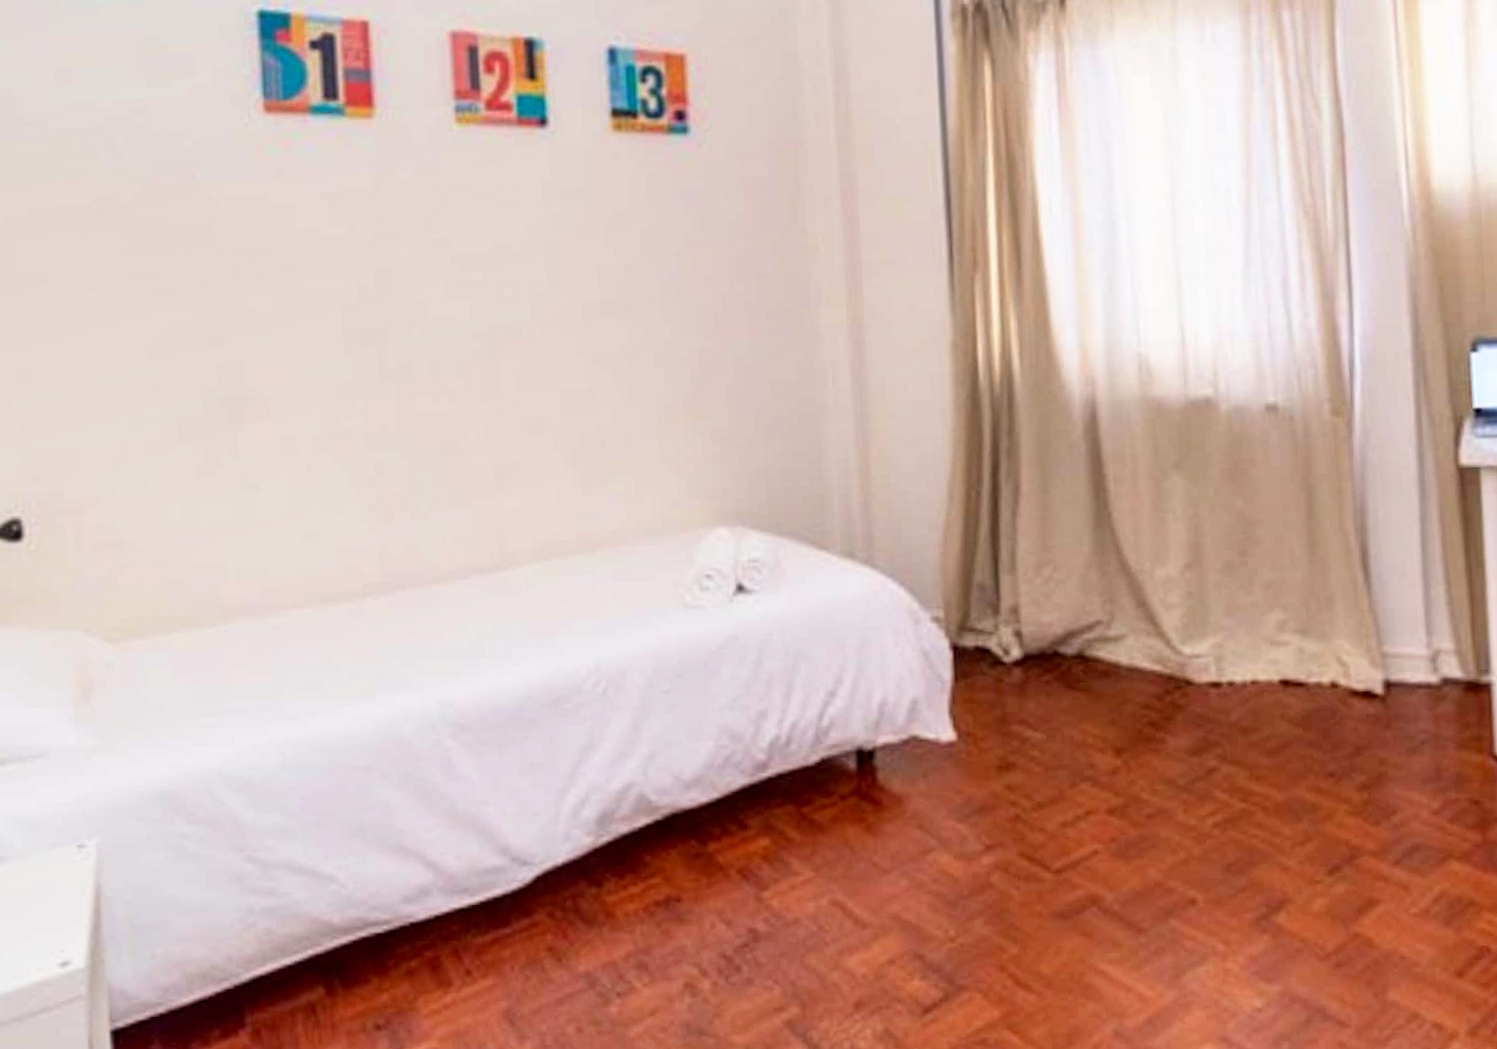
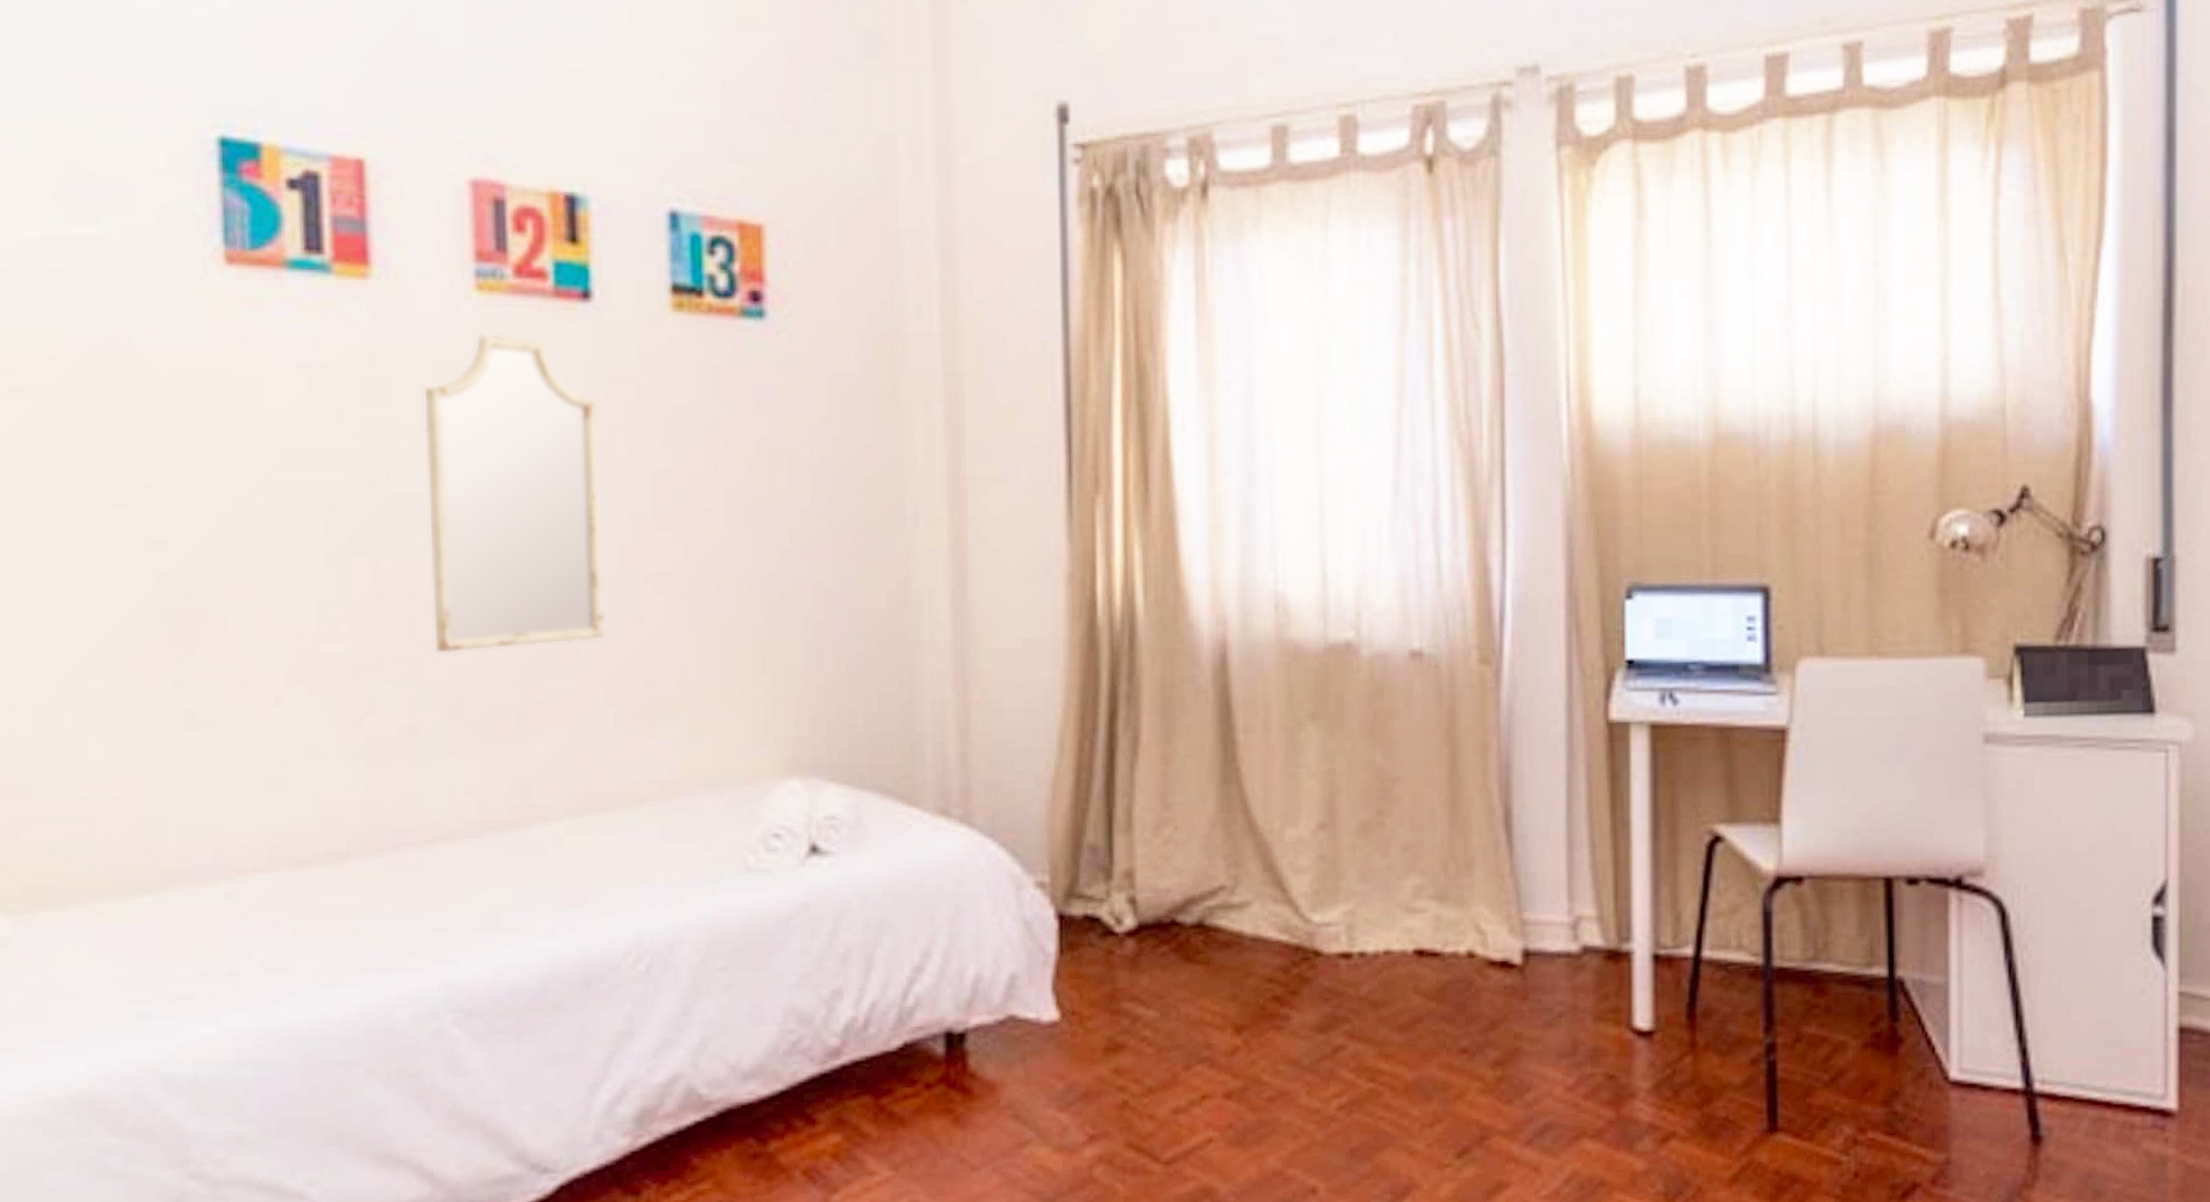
home mirror: none [416,158,564,425] -> present [423,333,605,653]

